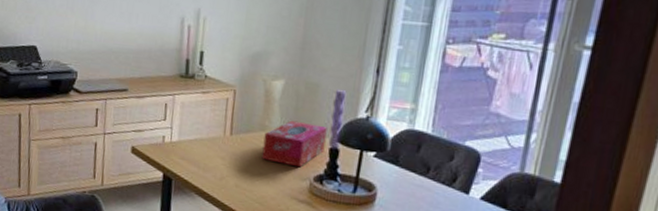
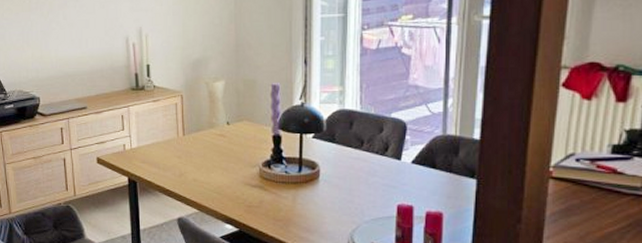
tissue box: present [261,120,327,168] -> none [213,115,268,156]

